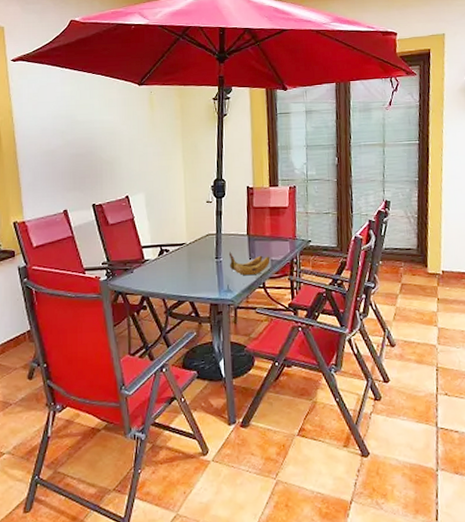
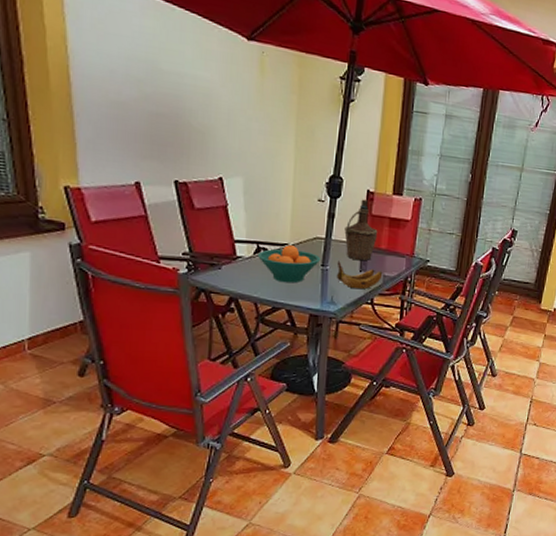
fruit bowl: none [162,244,215,278] -> present [258,245,321,284]
bottle: none [232,195,261,250] -> present [344,199,378,261]

